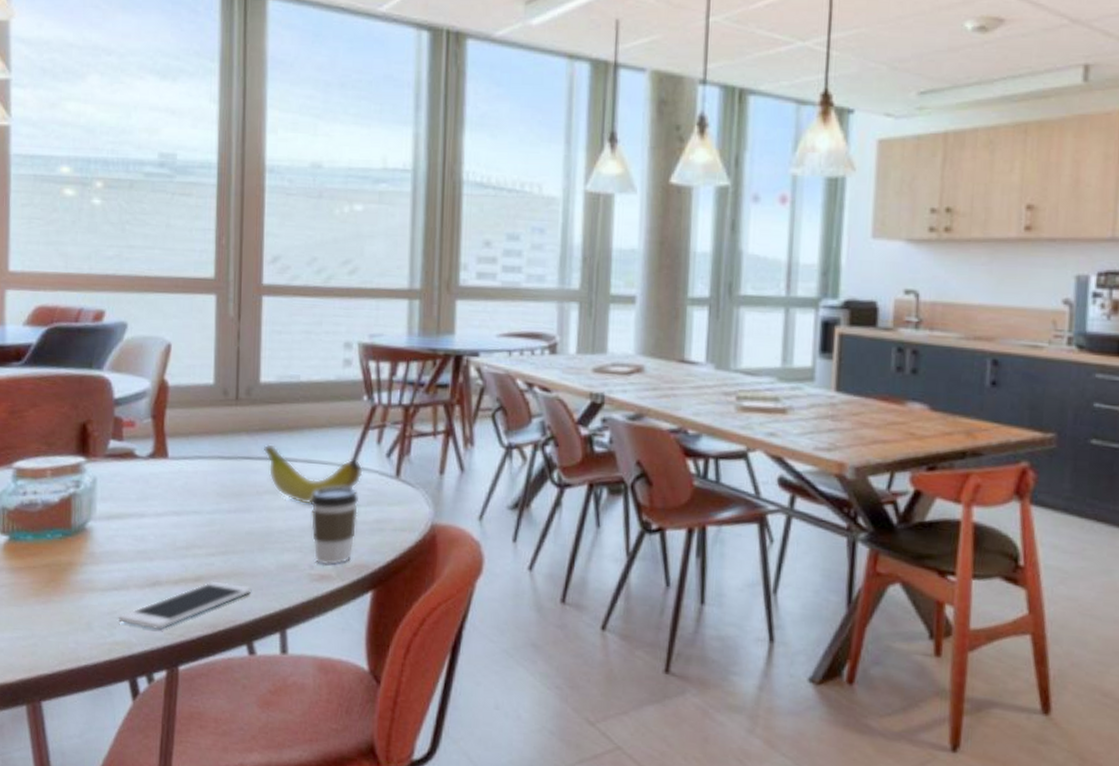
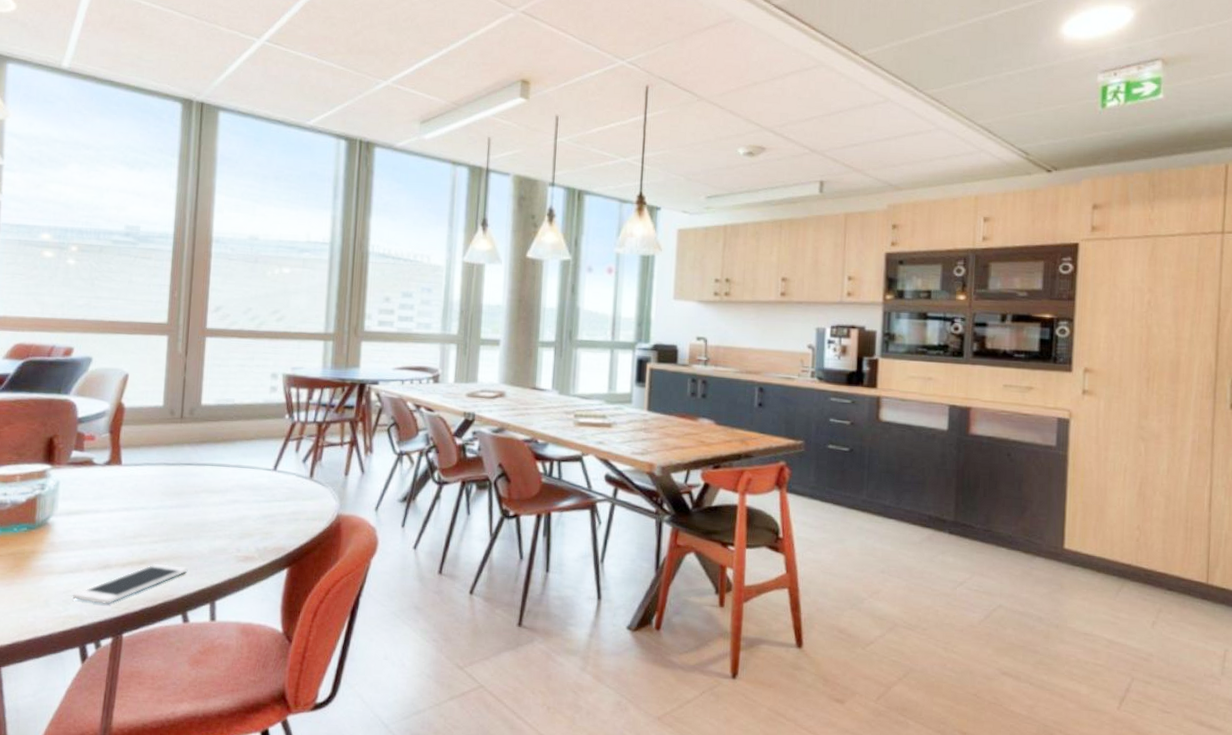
fruit: present [264,444,363,504] -> none [202,453,283,500]
coffee cup: present [311,487,359,566] -> none [240,486,279,549]

